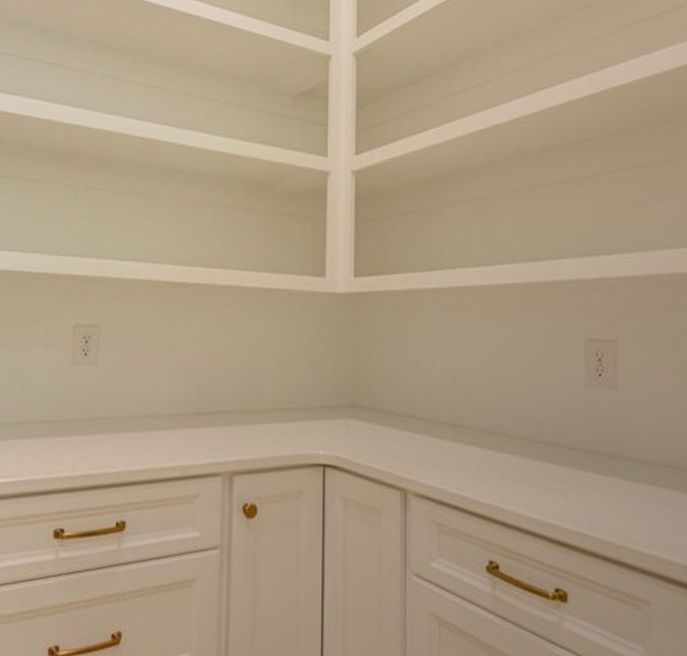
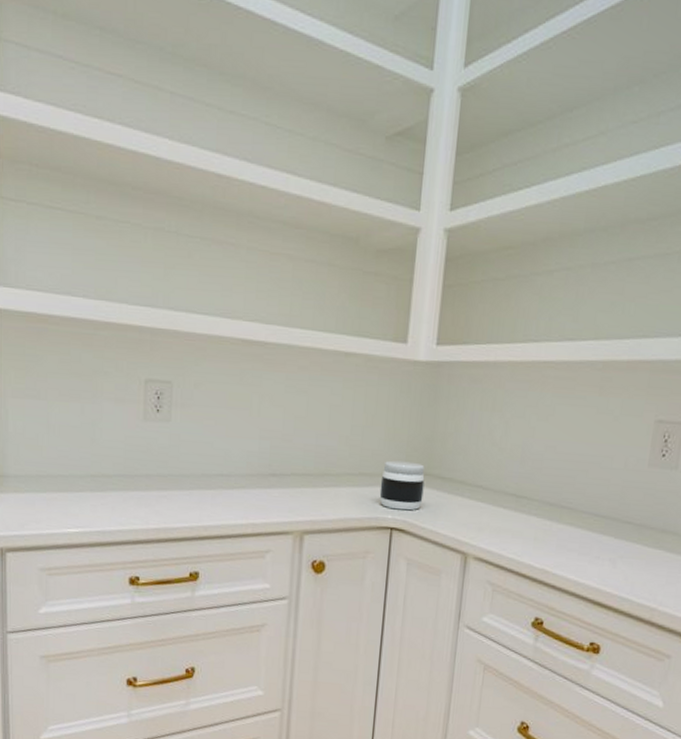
jar: none [309,393,354,446] -> present [379,460,425,511]

